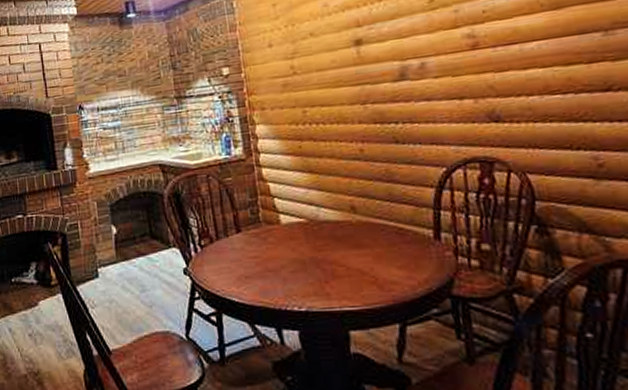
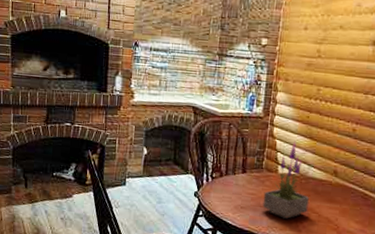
potted plant: none [269,179,331,281] -> present [262,141,309,219]

